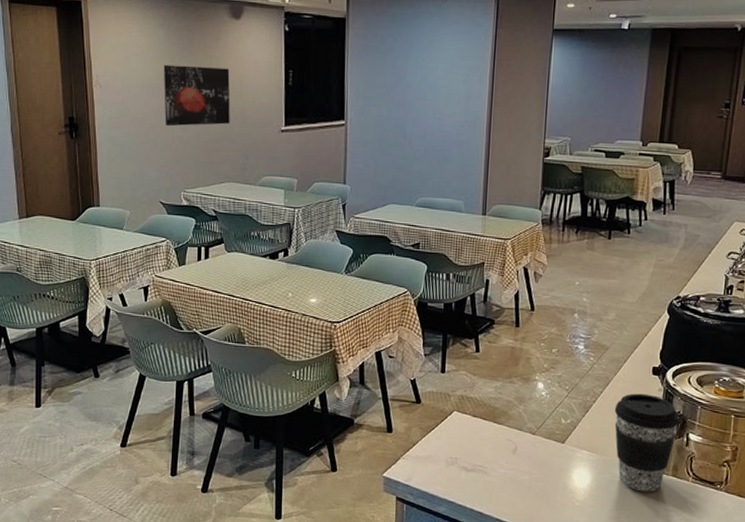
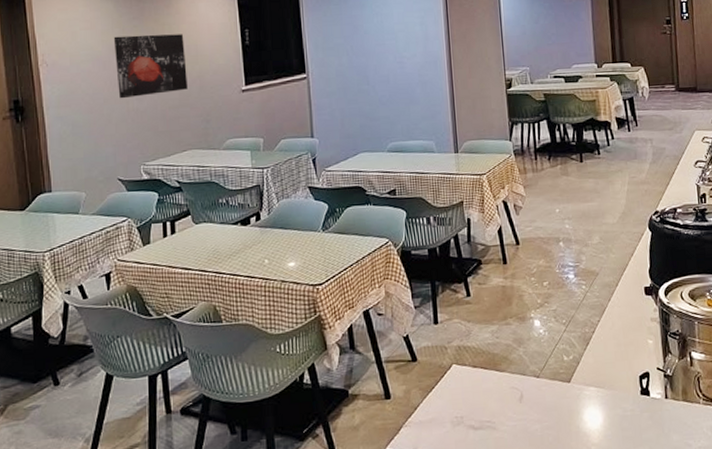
coffee cup: present [614,393,680,492] -> none [614,316,681,423]

